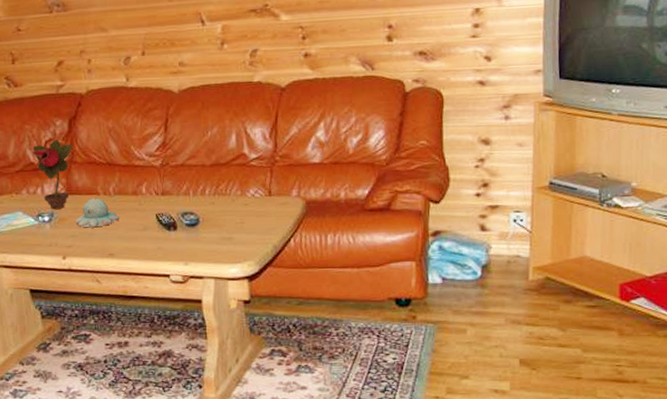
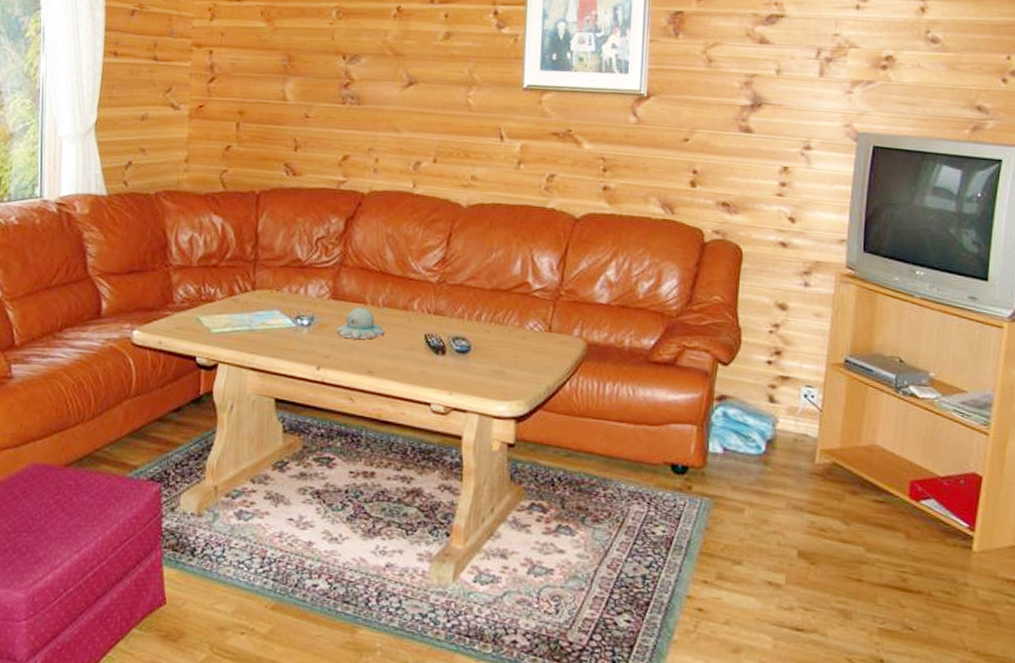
potted flower: present [32,139,73,209] -> none [301,238,346,314]

